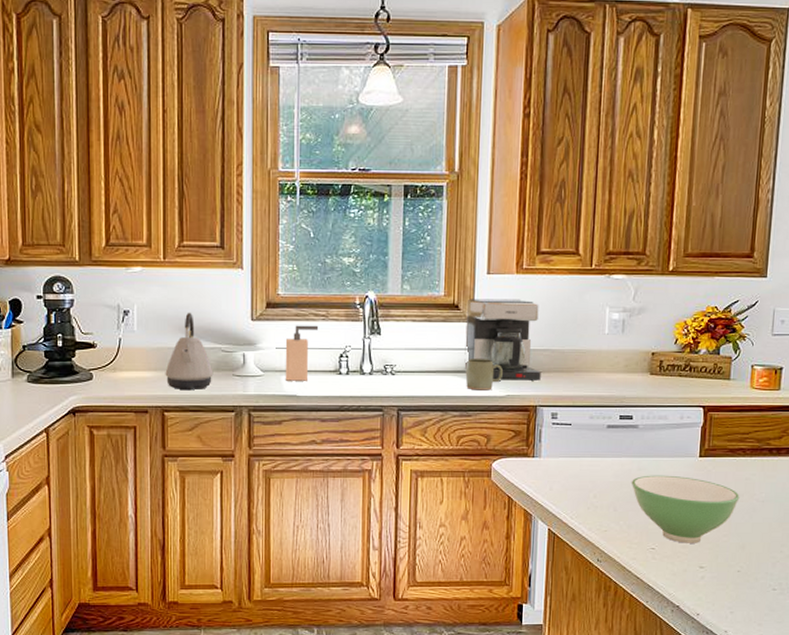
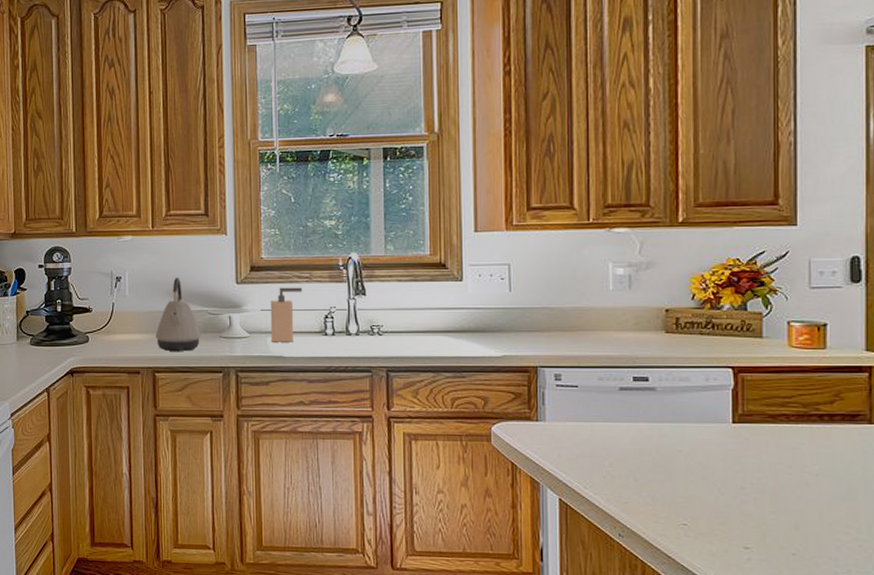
coffee maker: present [464,298,541,381] -> none [454,256,540,340]
mug: present [465,359,504,391] -> none [456,318,499,351]
bowl: present [631,475,740,543] -> none [652,442,787,520]

